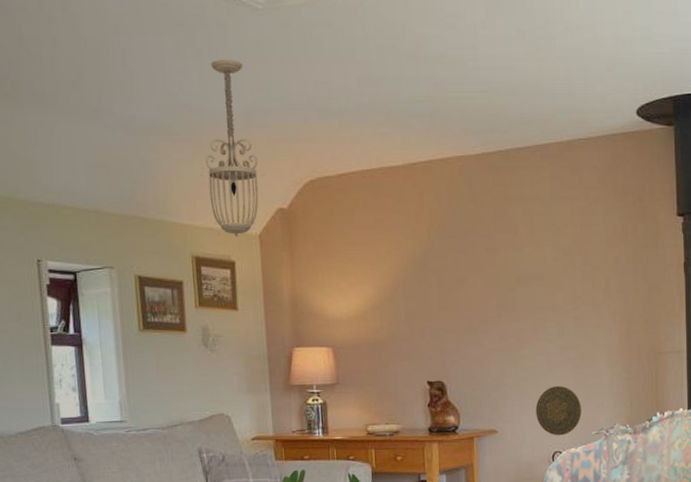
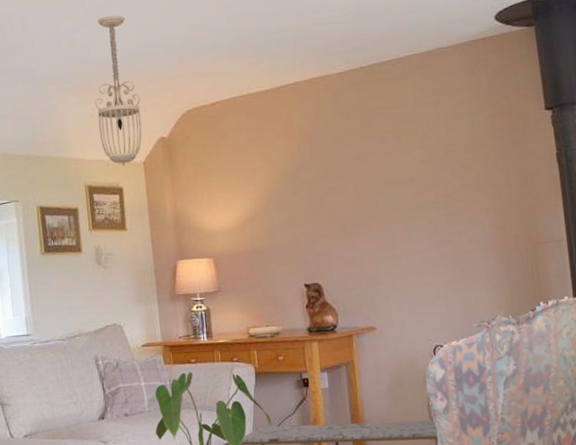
decorative plate: present [535,386,582,436] -> none [413,281,461,330]

